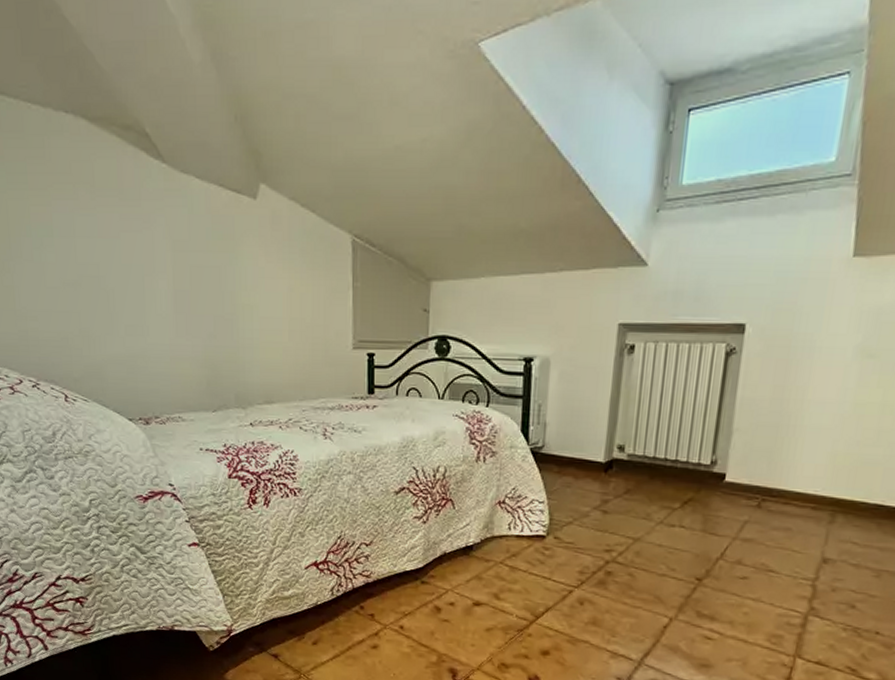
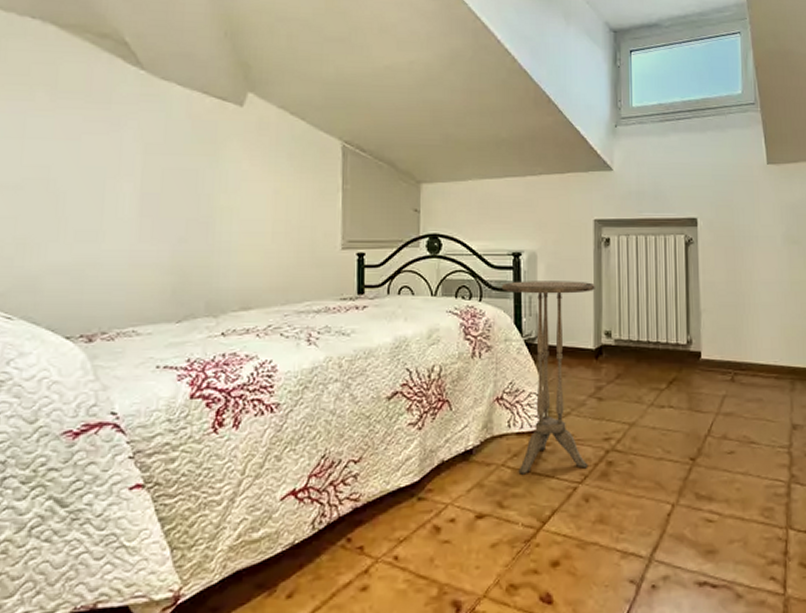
side table: none [511,388,612,575] -> present [502,281,595,475]

